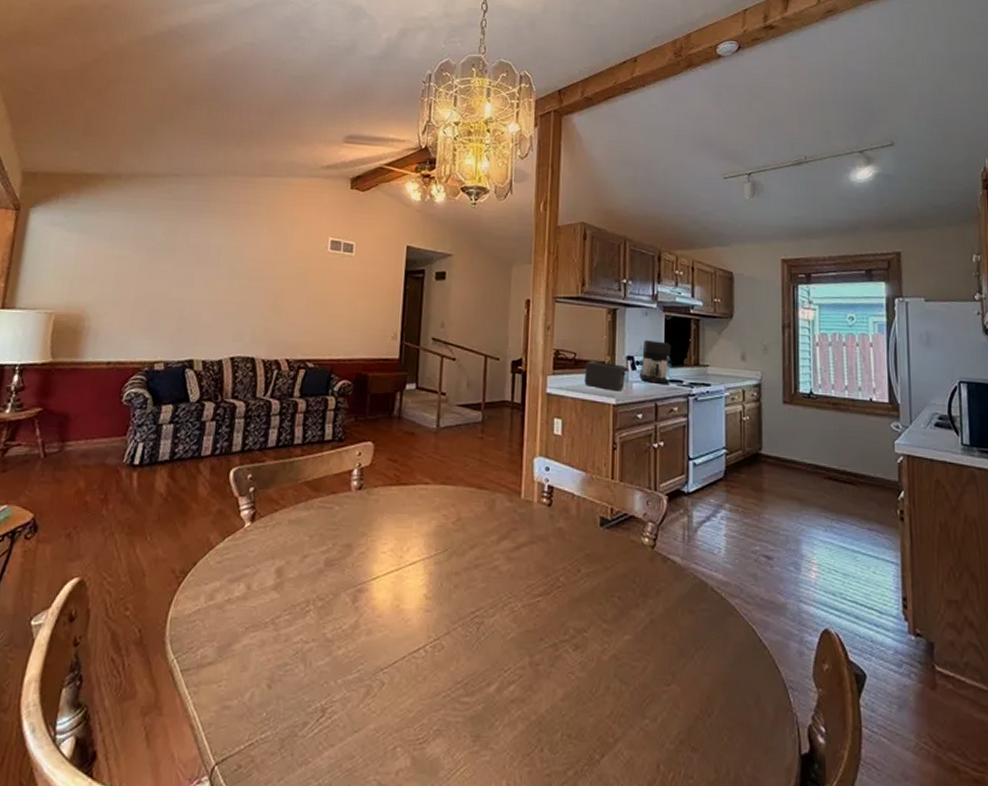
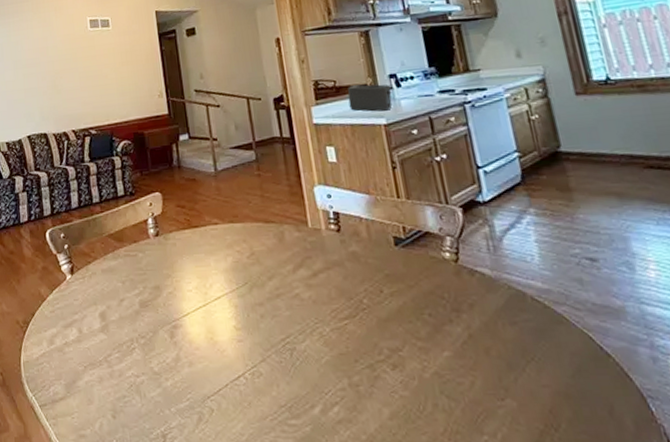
coffee maker: present [639,340,671,385] -> none [404,53,440,98]

